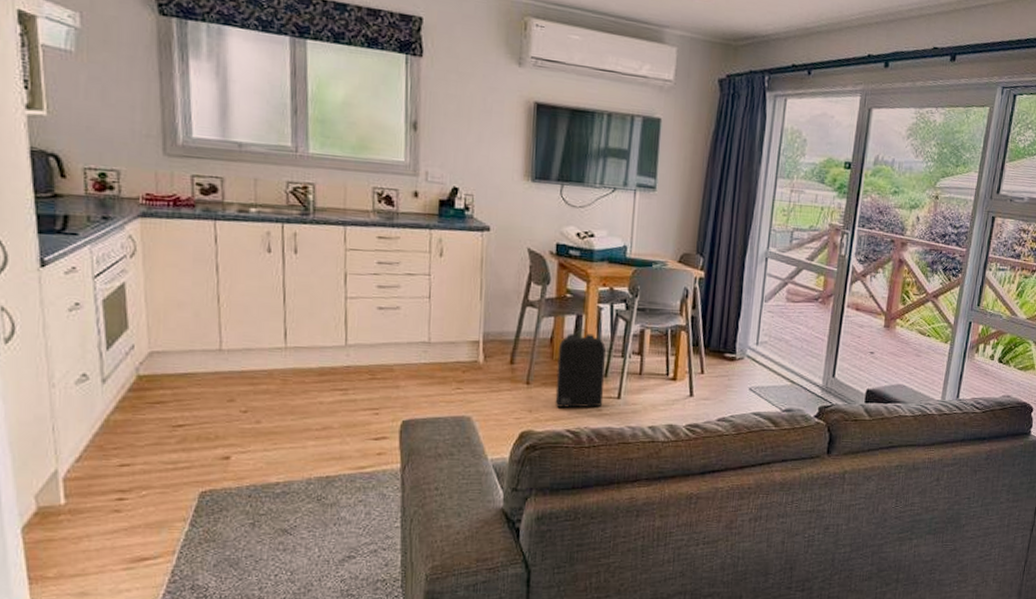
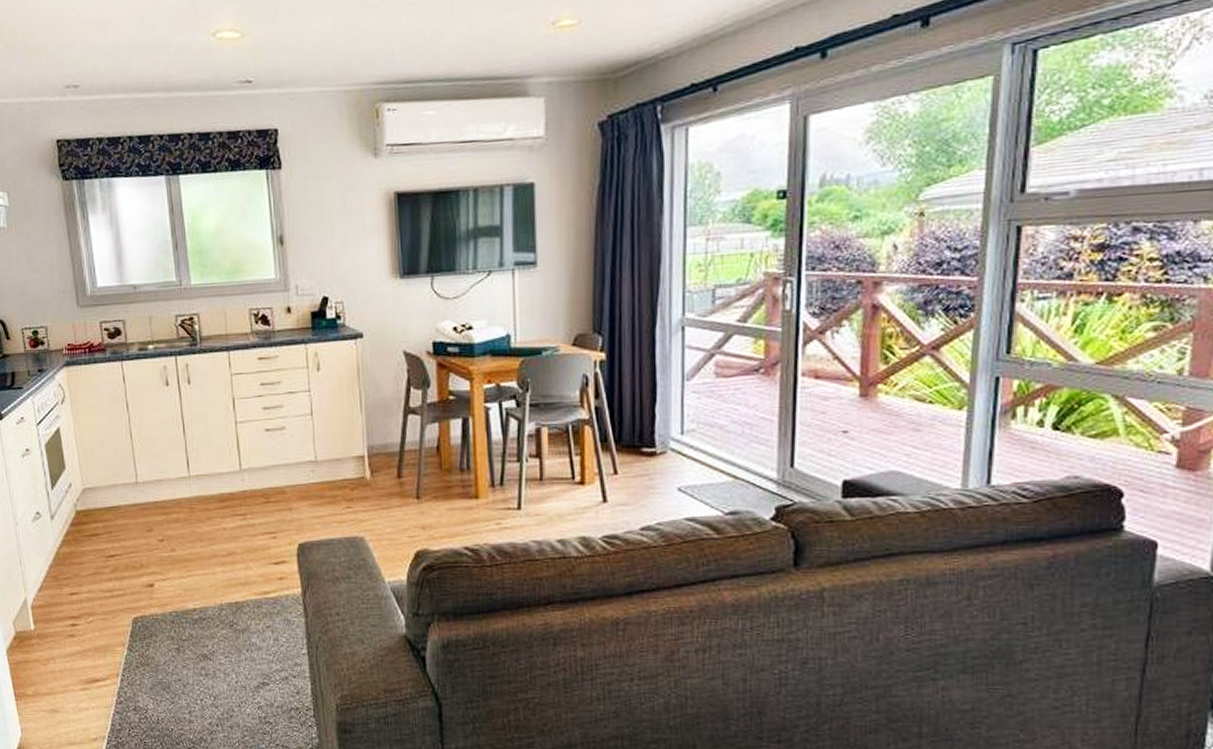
backpack: present [555,329,606,408] -> none [446,433,502,522]

